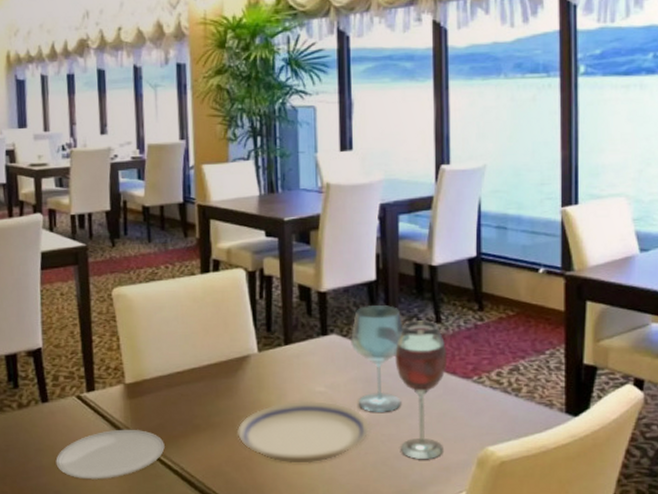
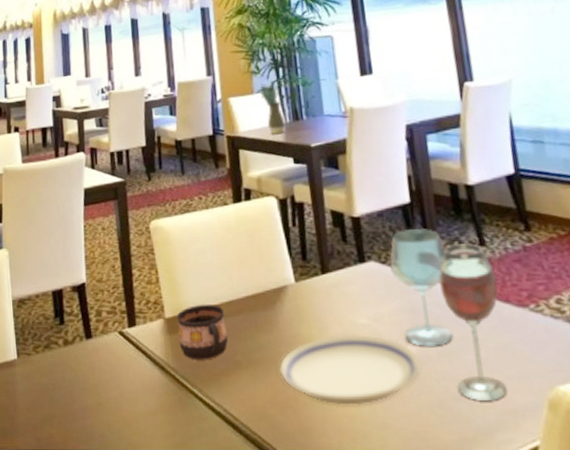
plate: present [55,429,165,480] -> none [100,366,207,422]
cup: none [137,370,188,424] -> present [176,304,228,360]
vase: none [235,152,261,207] -> present [260,84,286,135]

